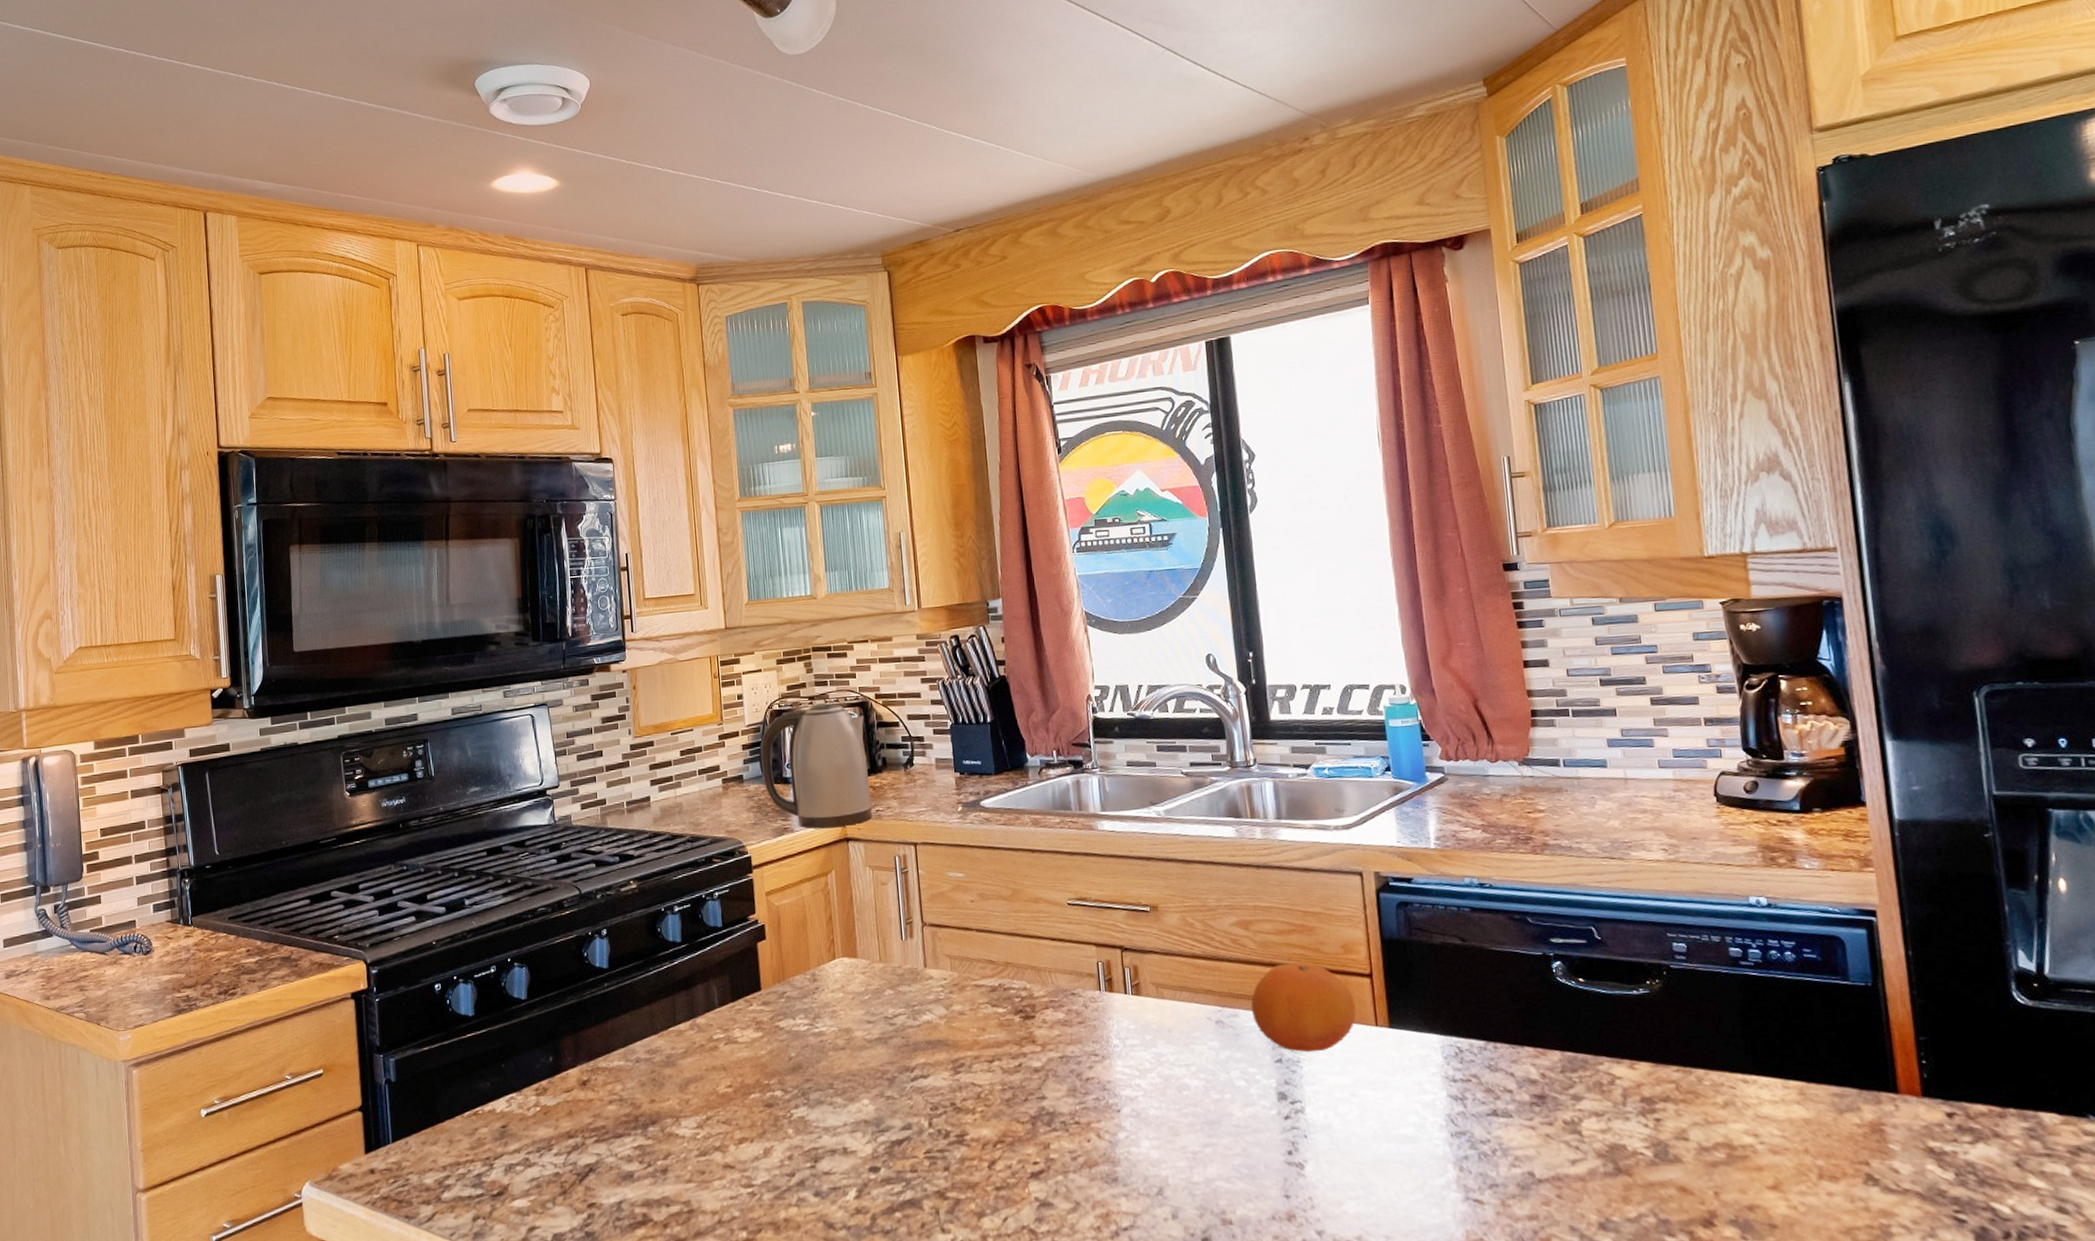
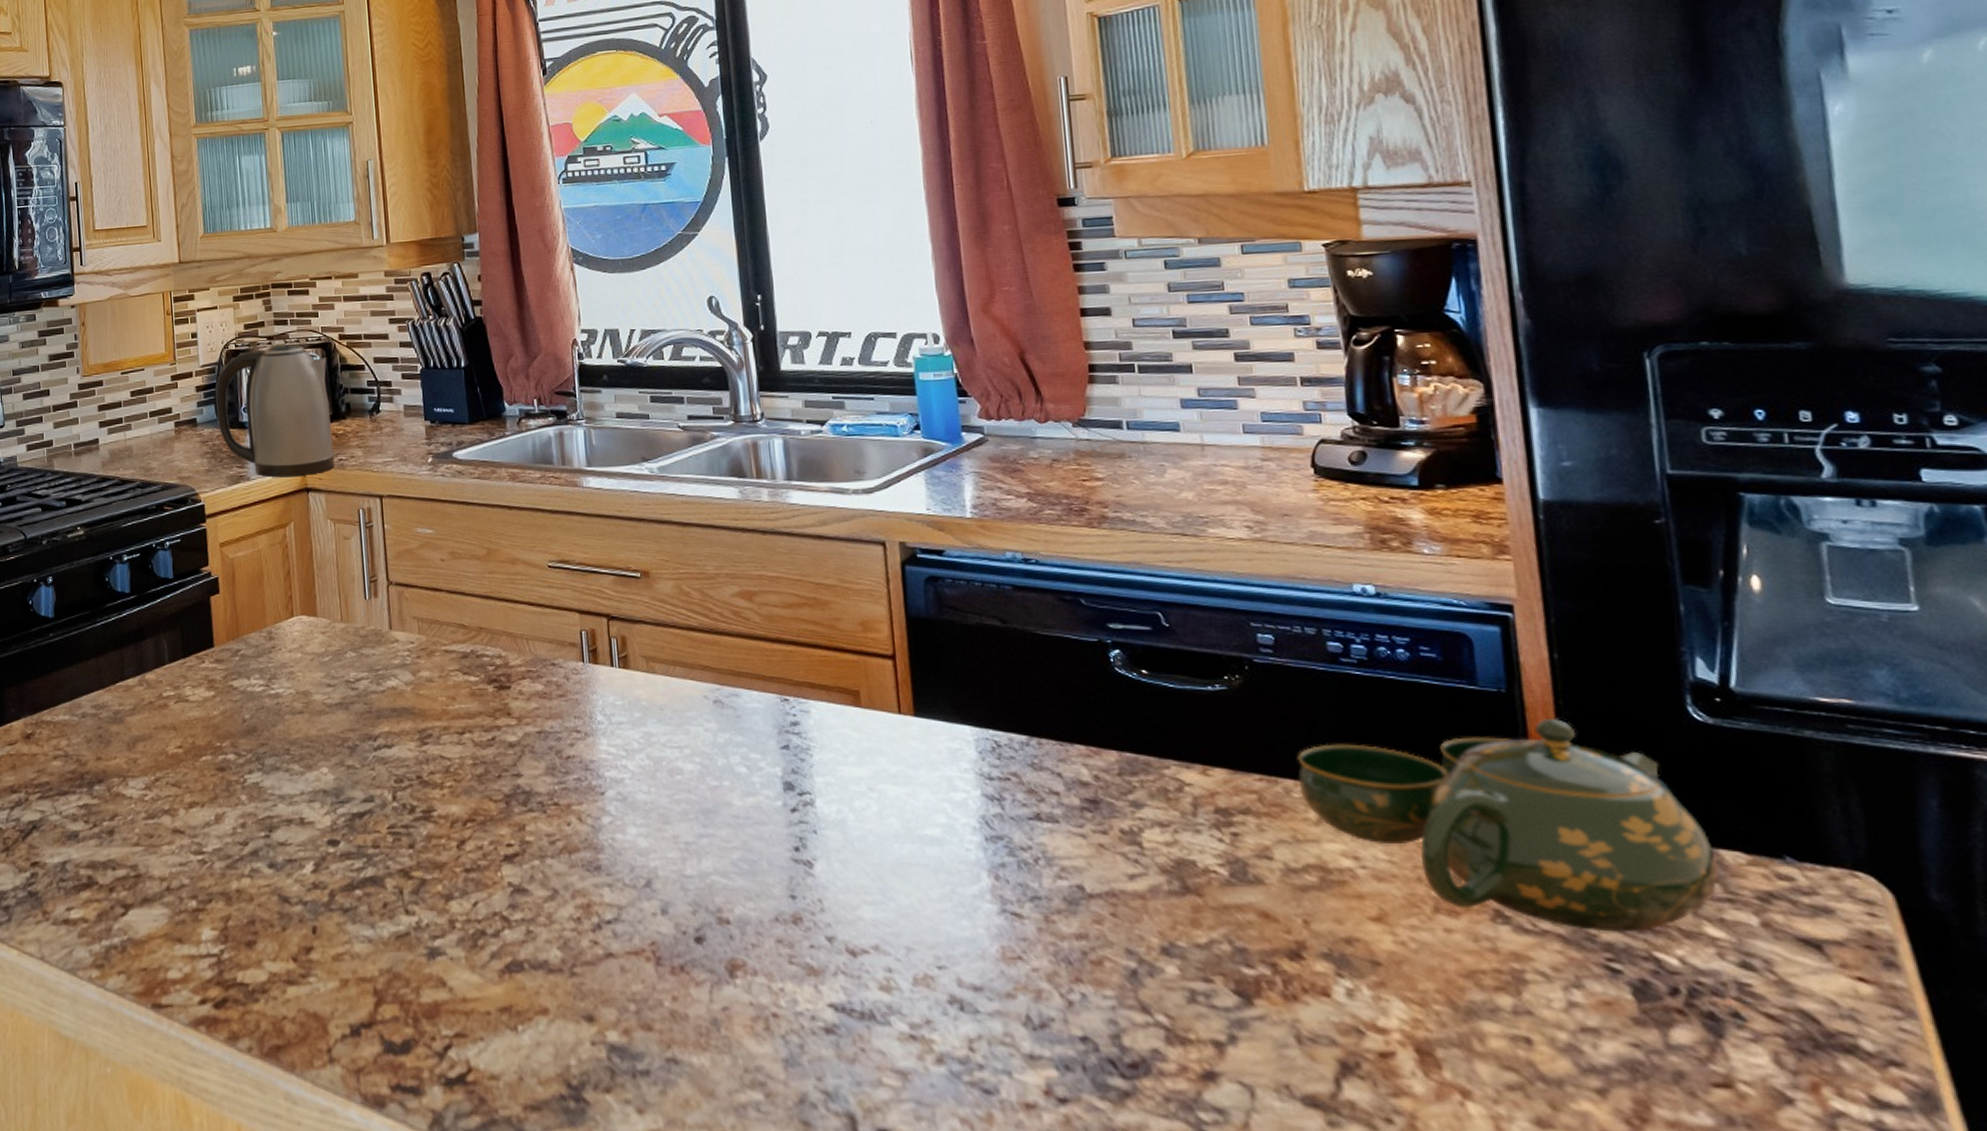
fruit: present [1250,962,1356,1052] -> none [753,640,876,738]
tea set: none [1707,1006,2039,1188] -> present [1297,717,1719,933]

